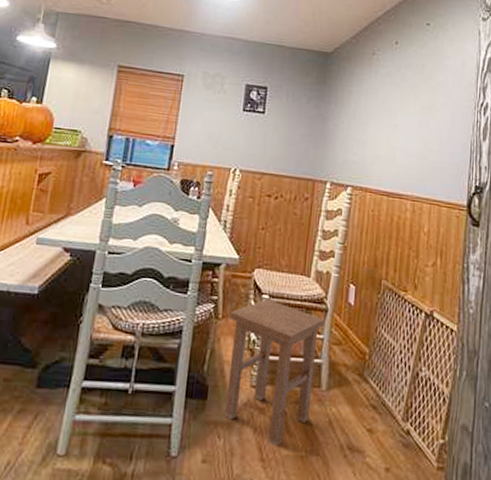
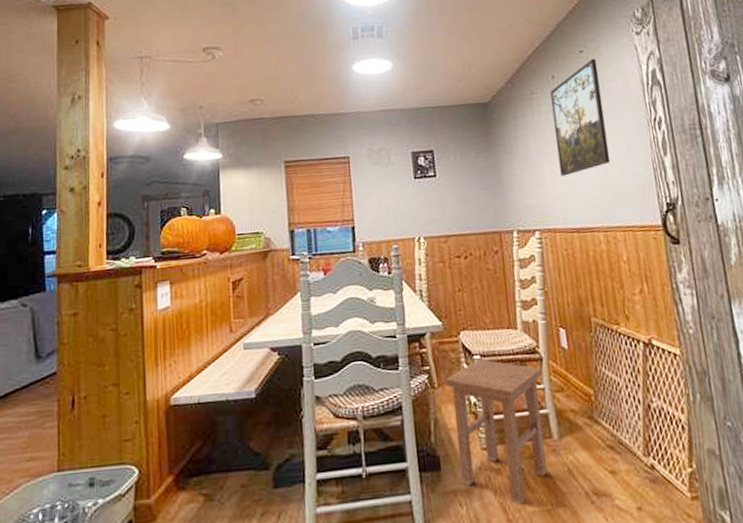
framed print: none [384,33,440,140] -> present [549,58,611,176]

